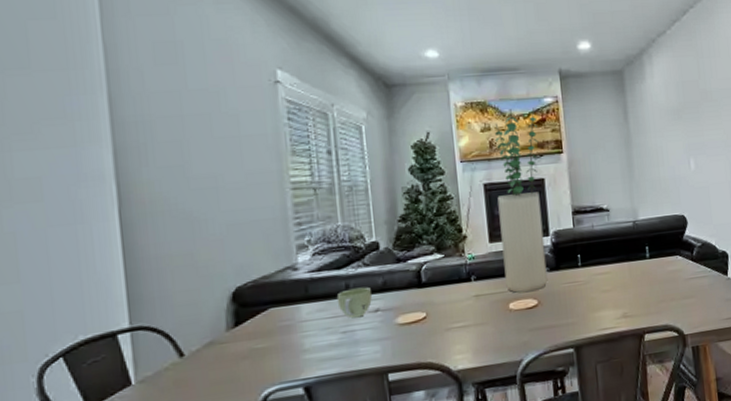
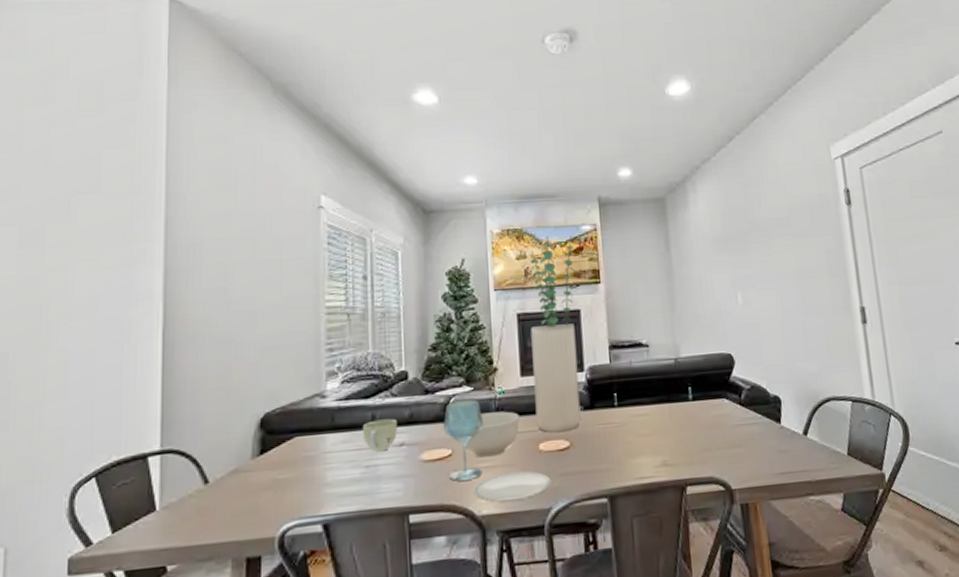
wine glass: none [416,266,457,341] -> present [443,399,485,481]
bowl: none [434,275,490,319] -> present [461,411,520,458]
plate: none [449,328,521,358] -> present [474,471,551,503]

